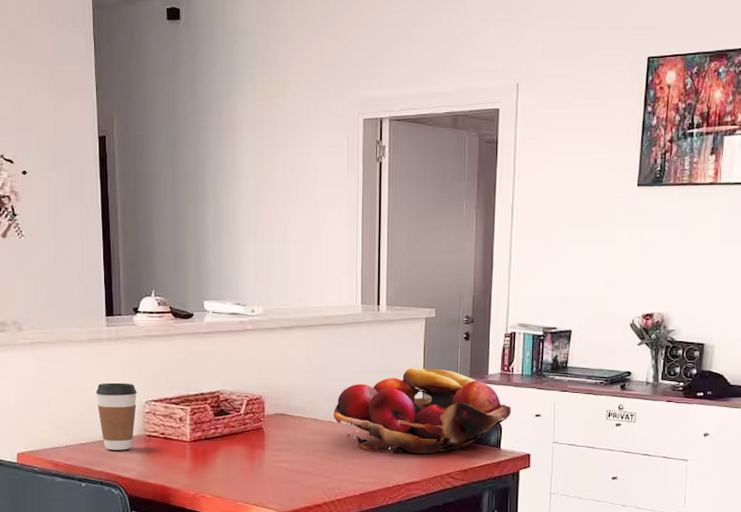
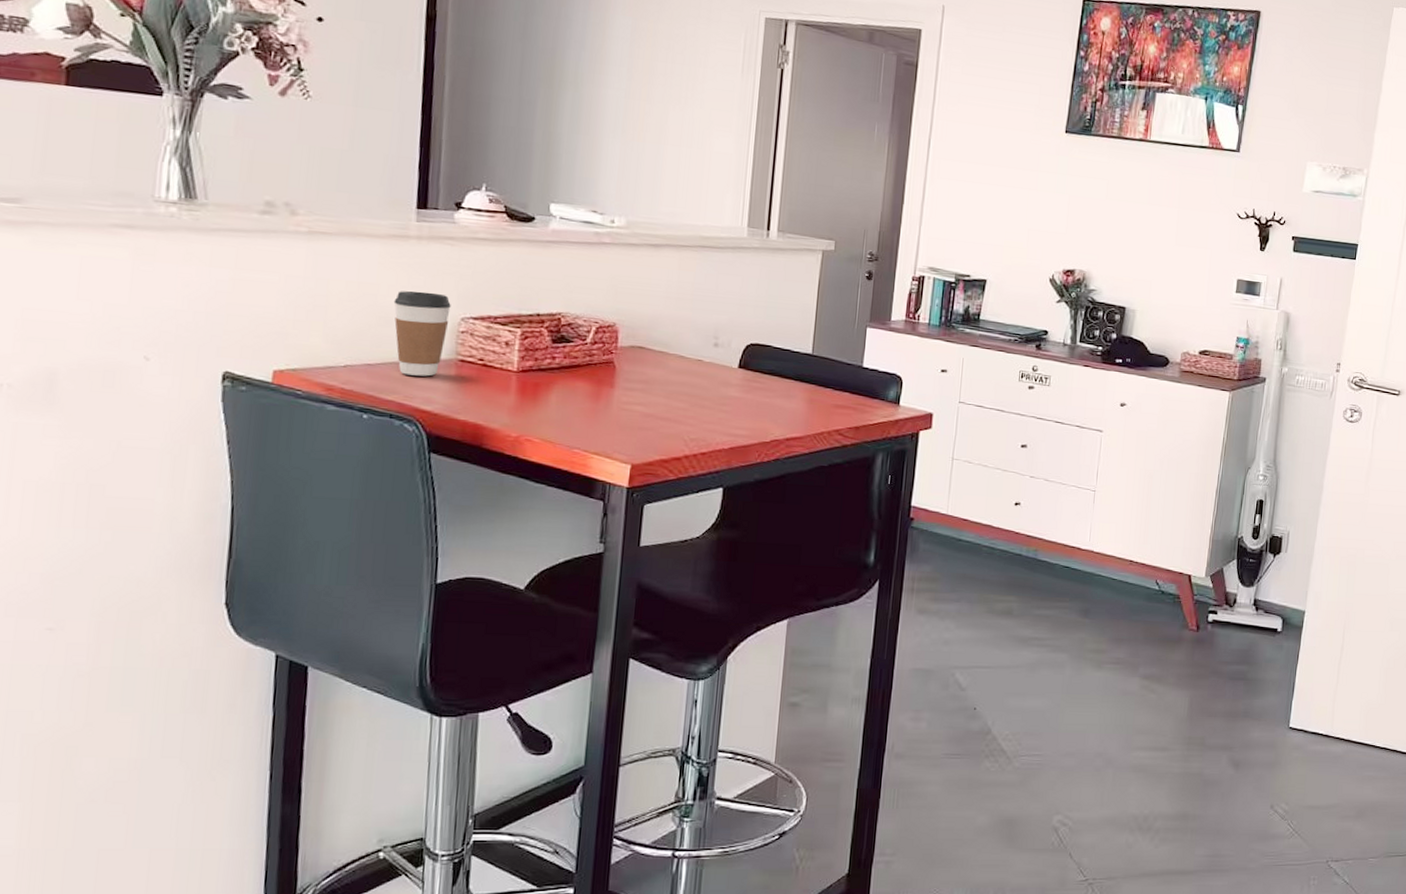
fruit basket: present [334,368,511,454] -> none [704,305,914,406]

